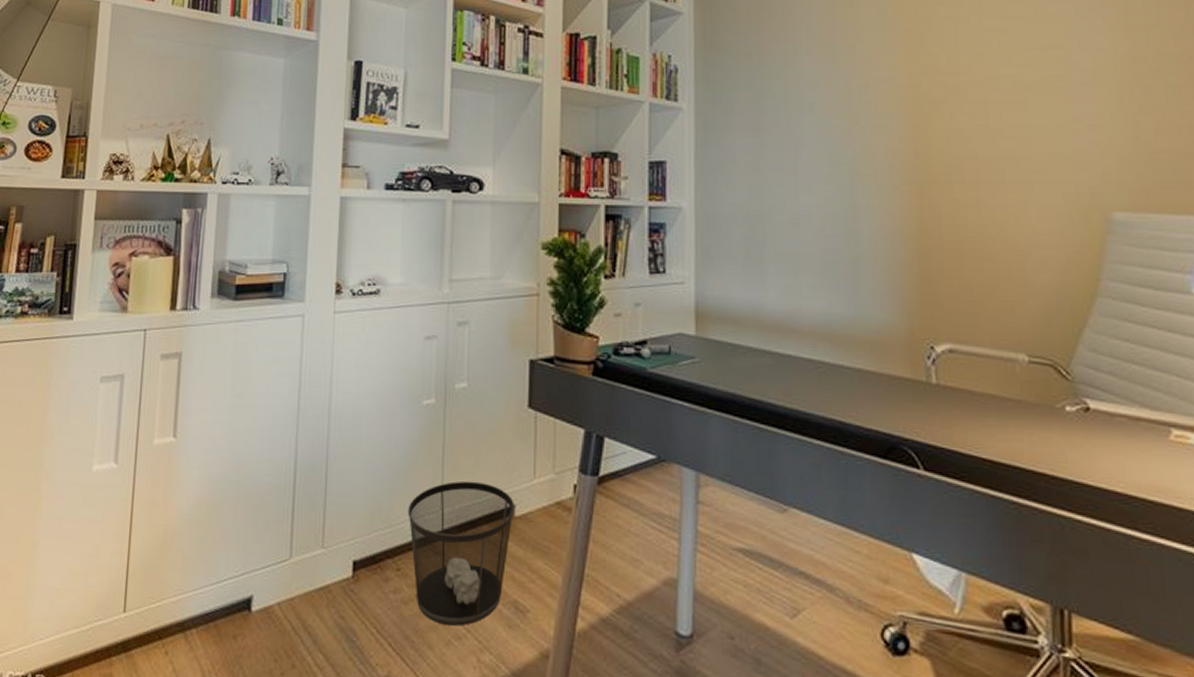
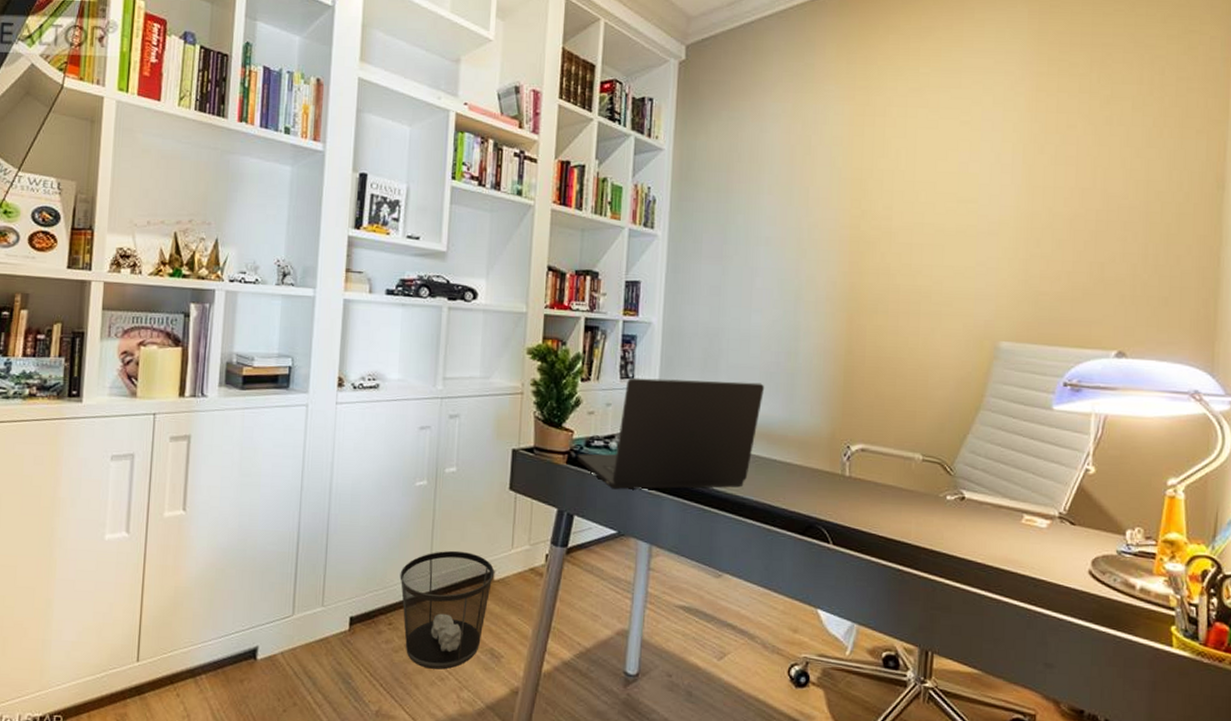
laptop: none [604,272,821,406] -> present [577,377,764,490]

